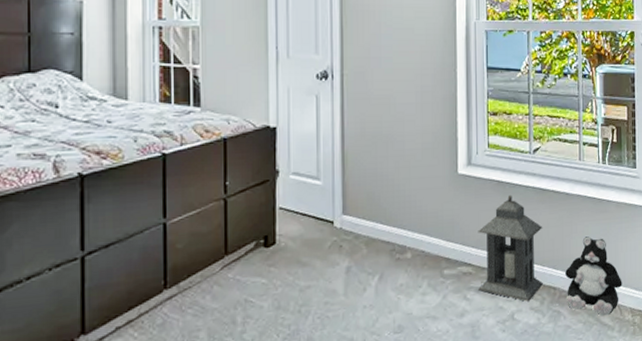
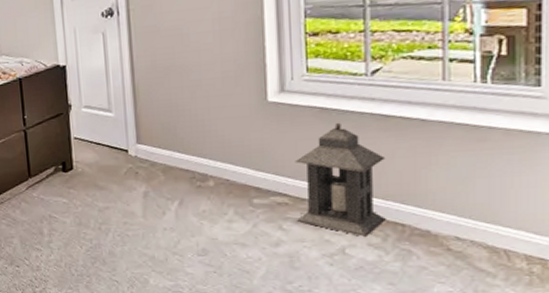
plush toy: present [565,236,622,317] -> none [419,169,512,261]

